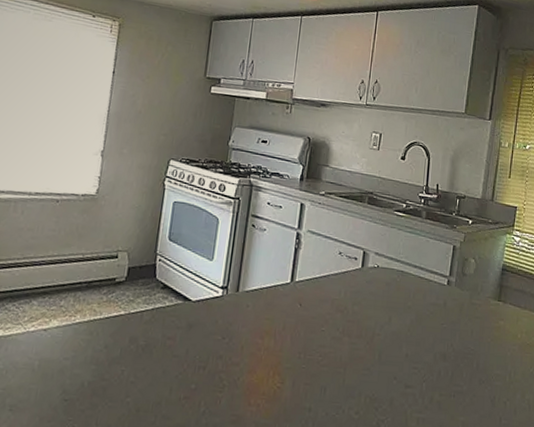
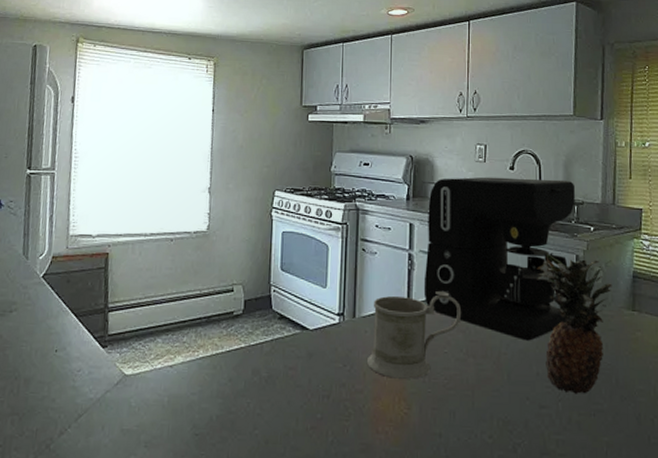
mug: none [246,270,343,355] -> present [367,290,462,379]
coffee maker: none [307,162,459,324] -> present [423,177,575,341]
fruit: none [414,242,484,376] -> present [537,254,612,394]

